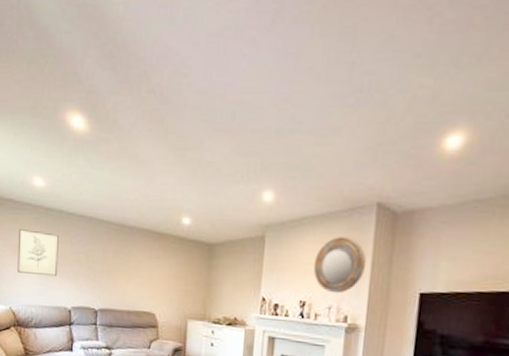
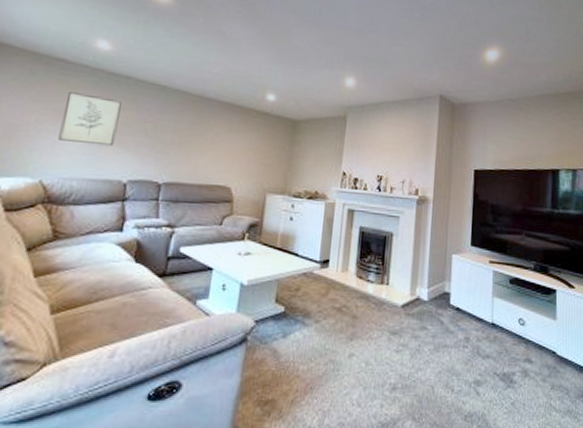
home mirror: present [313,237,366,294] -> none [389,120,432,169]

